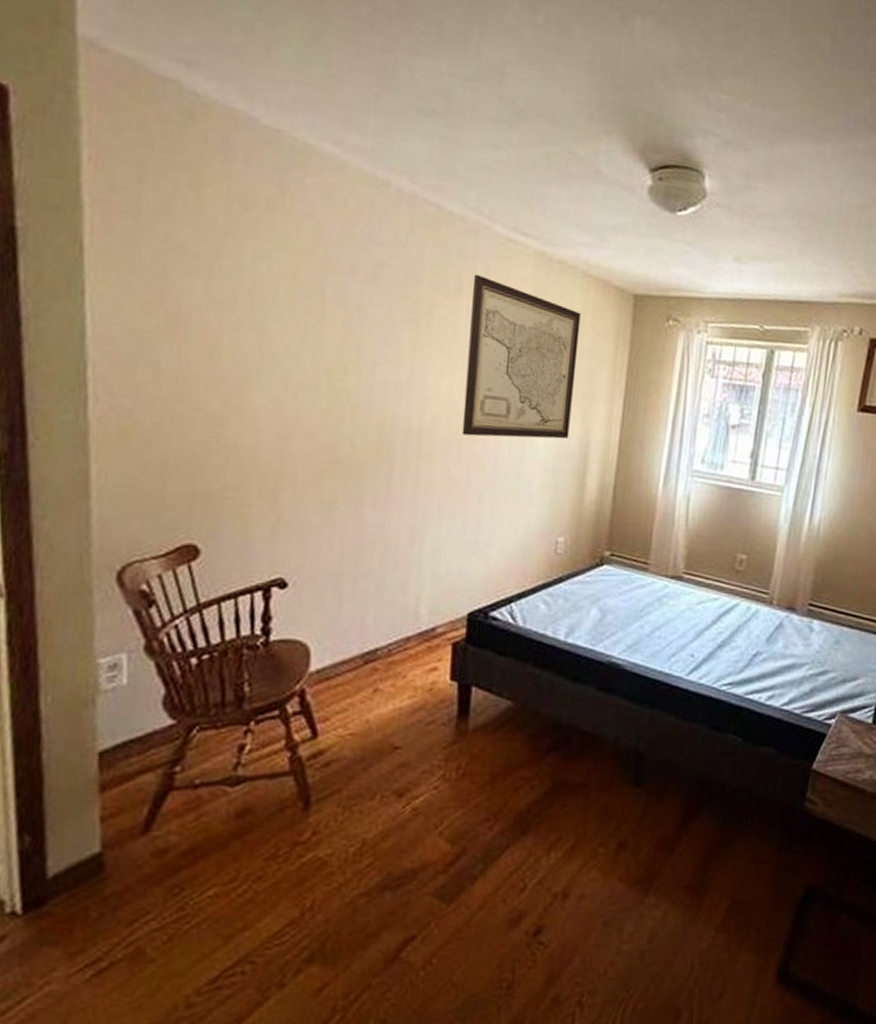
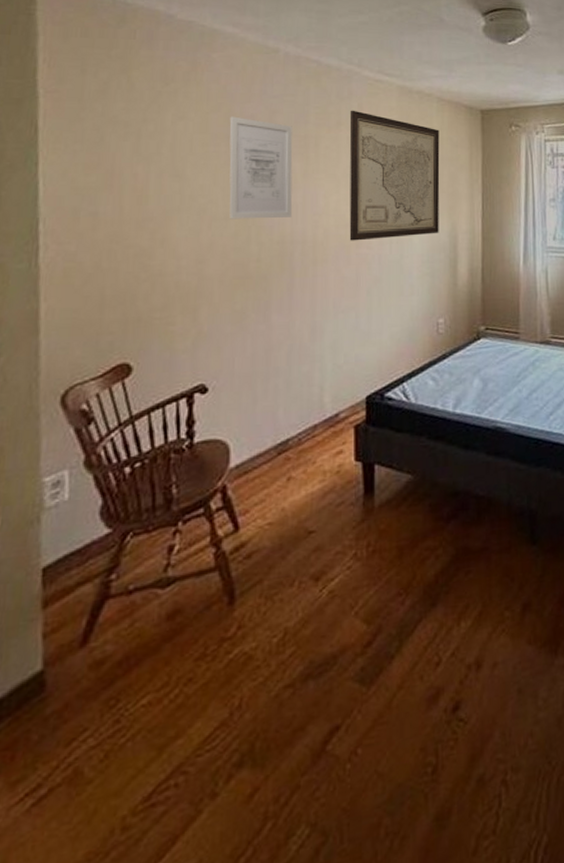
wall art: none [319,263,402,398] -> present [229,116,293,219]

